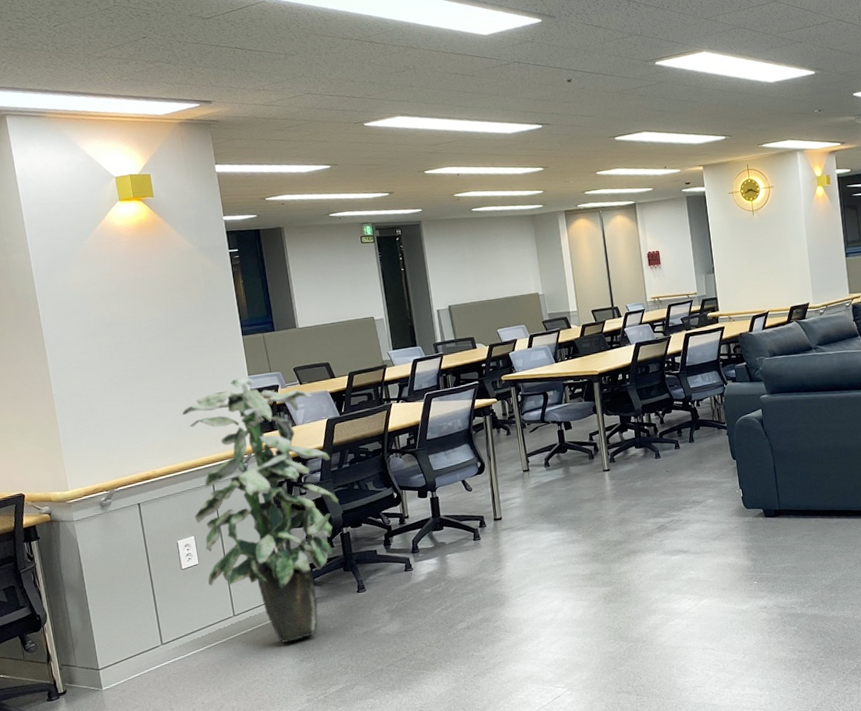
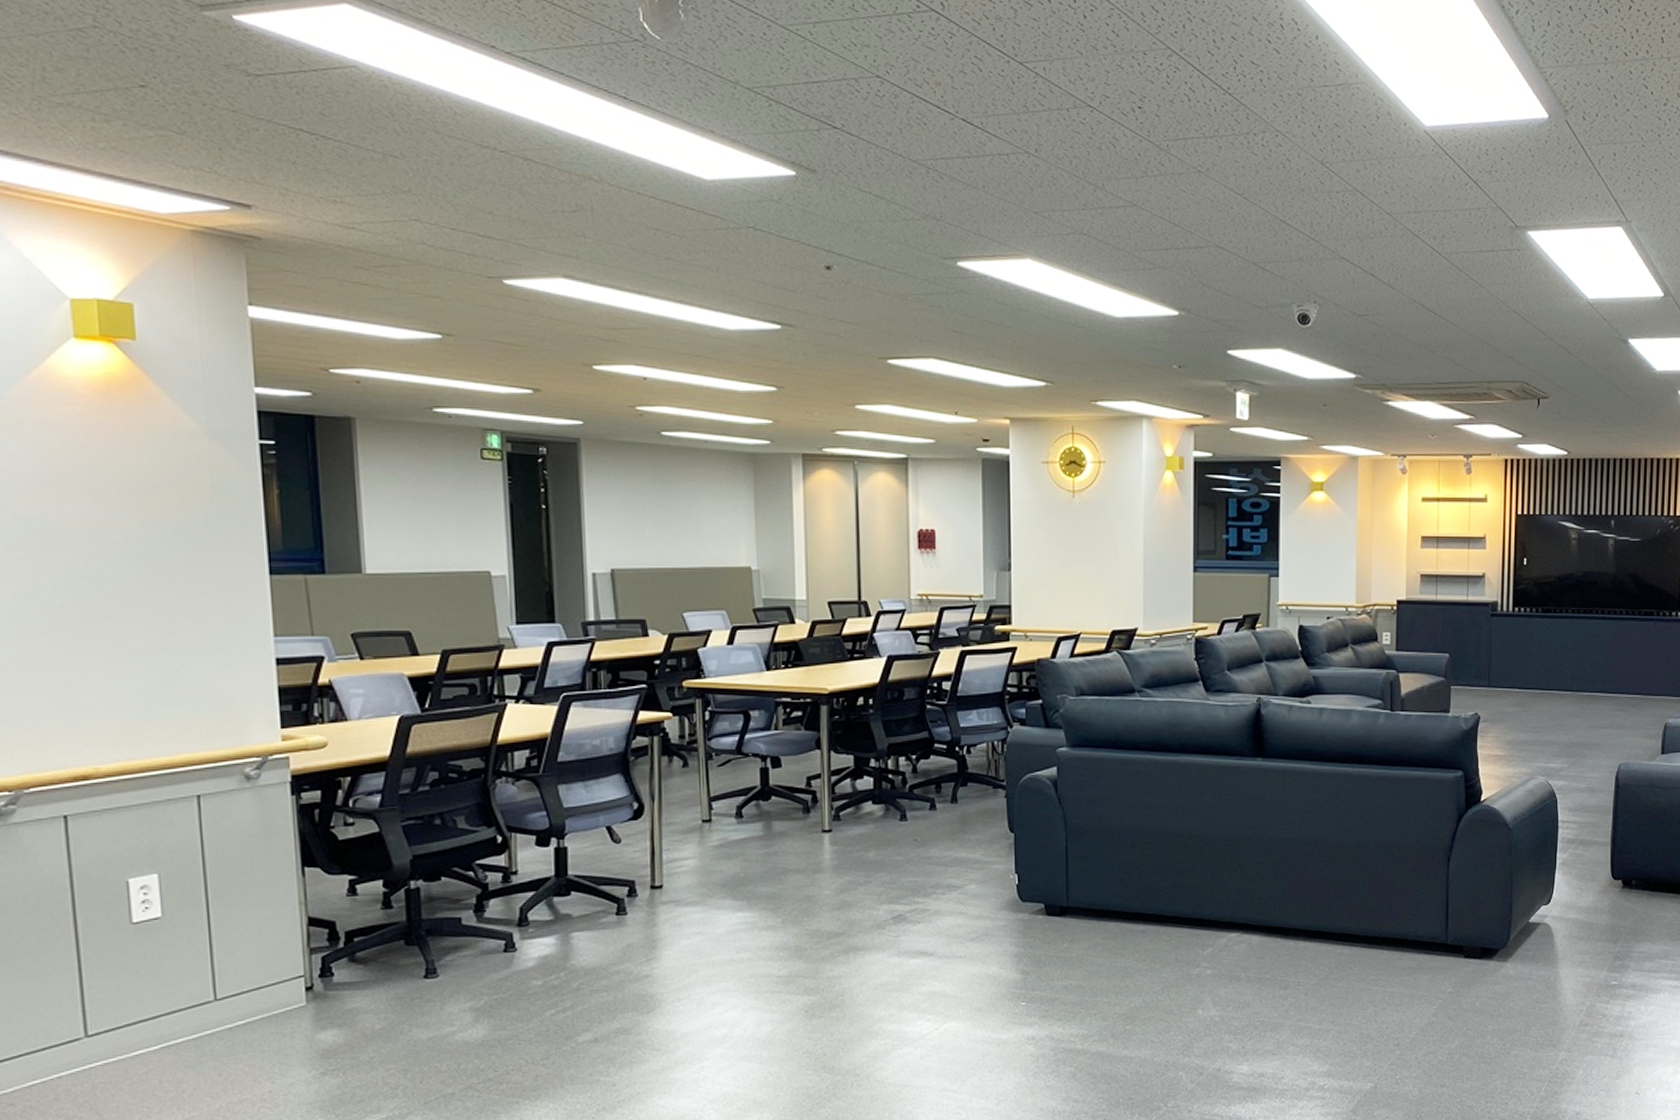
indoor plant: present [182,377,339,643] -> none [155,639,407,1045]

